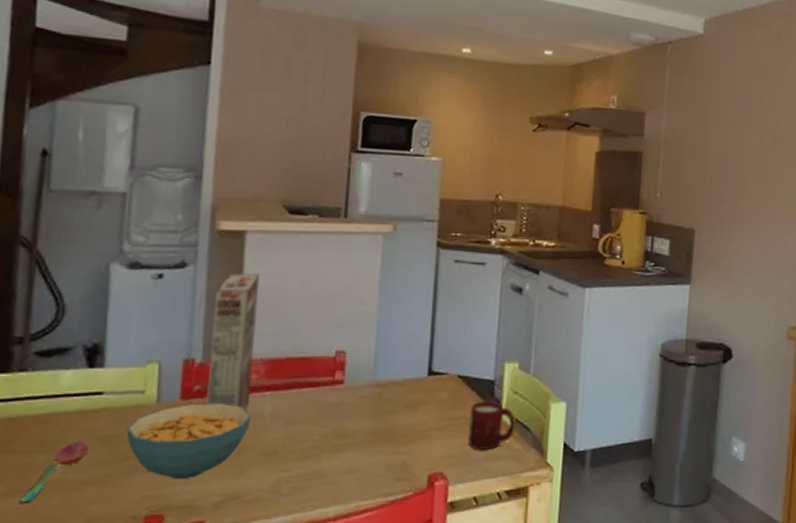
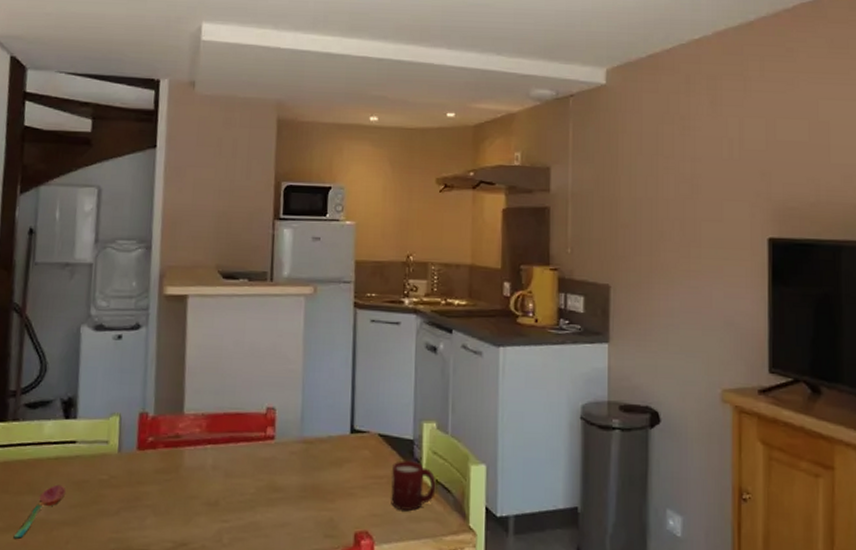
cereal bowl: present [126,403,251,480] -> none [95,454,195,525]
cereal box: present [206,273,259,410] -> none [158,333,200,462]

